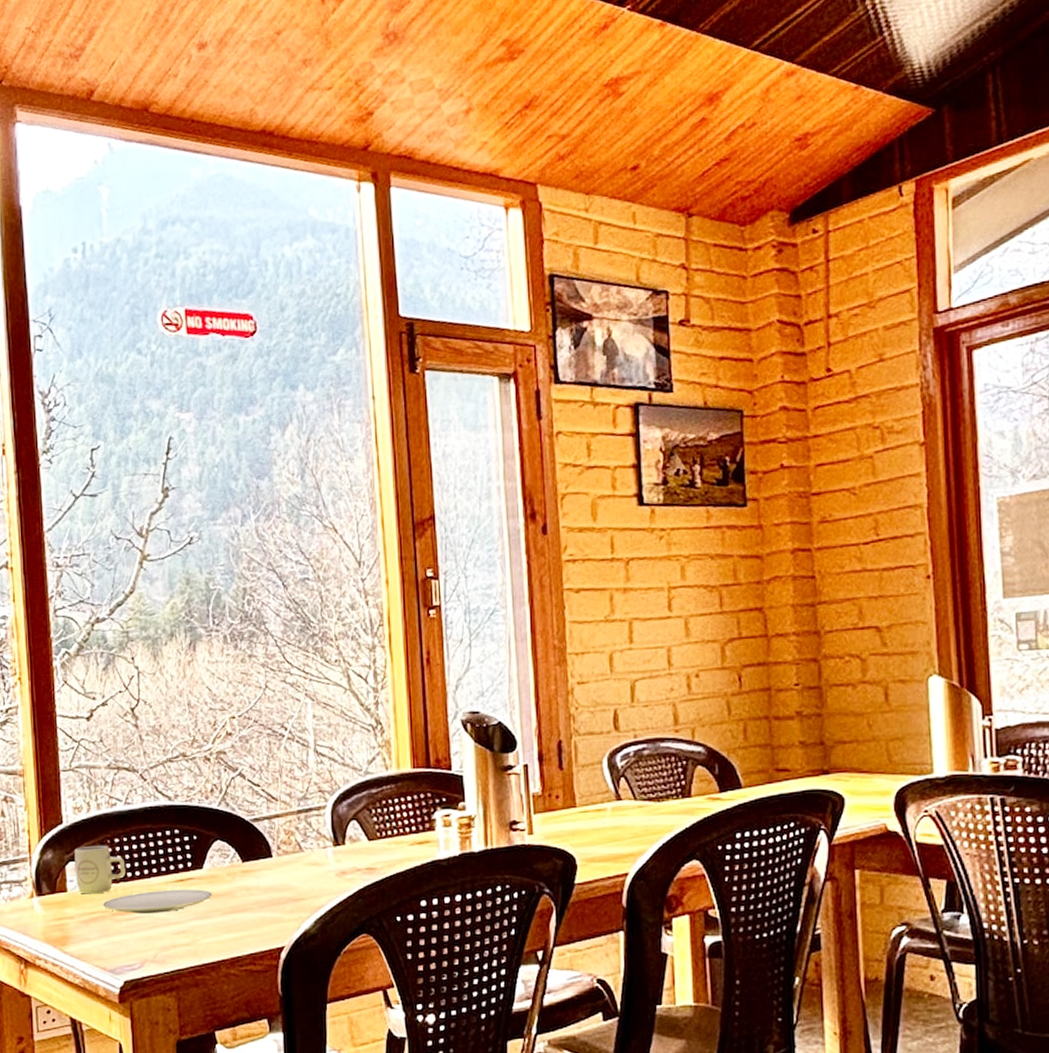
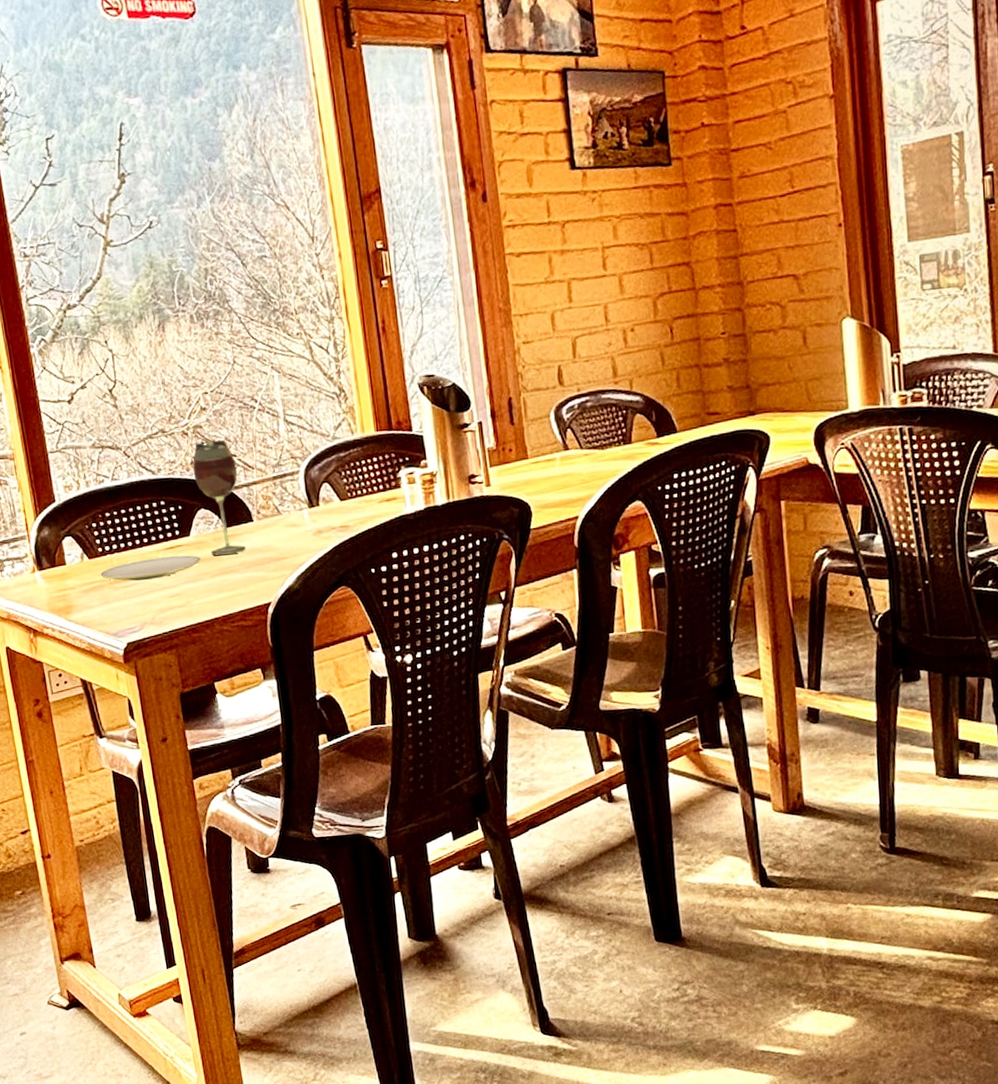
mug: present [74,845,126,894] -> none [69,519,119,566]
wineglass: none [212,767,262,892] -> present [192,439,246,556]

